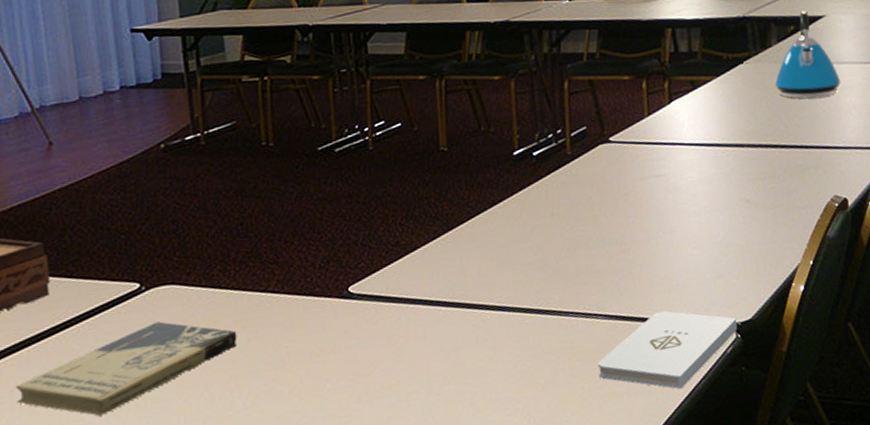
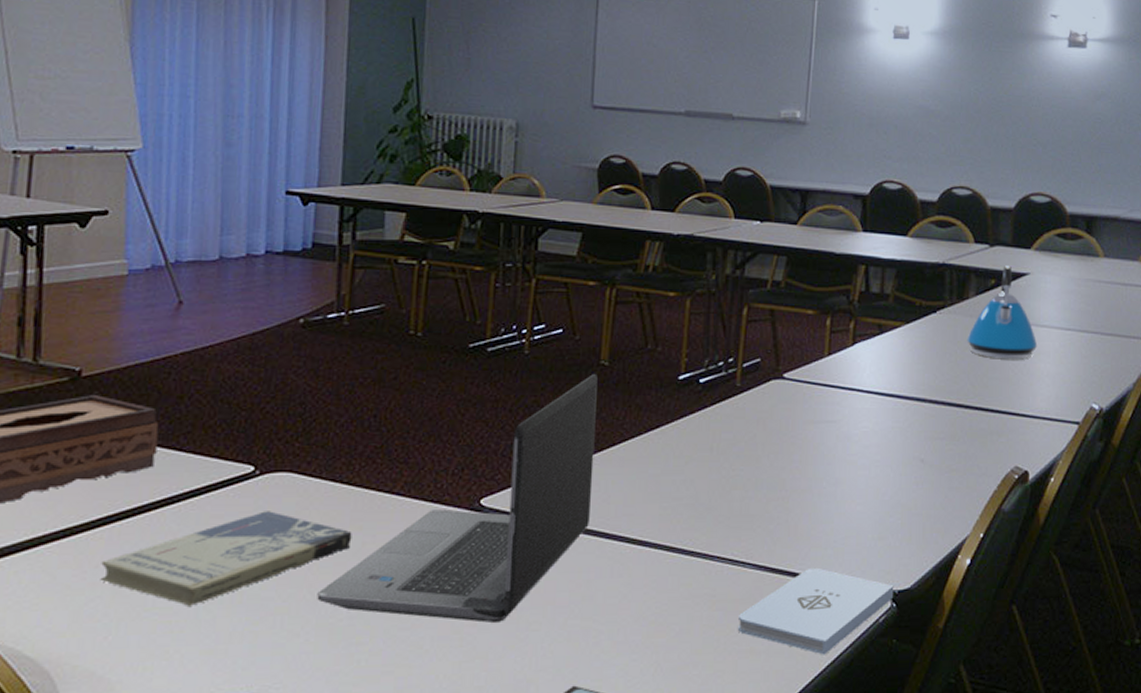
laptop computer: none [213,160,450,402] -> present [317,374,598,623]

